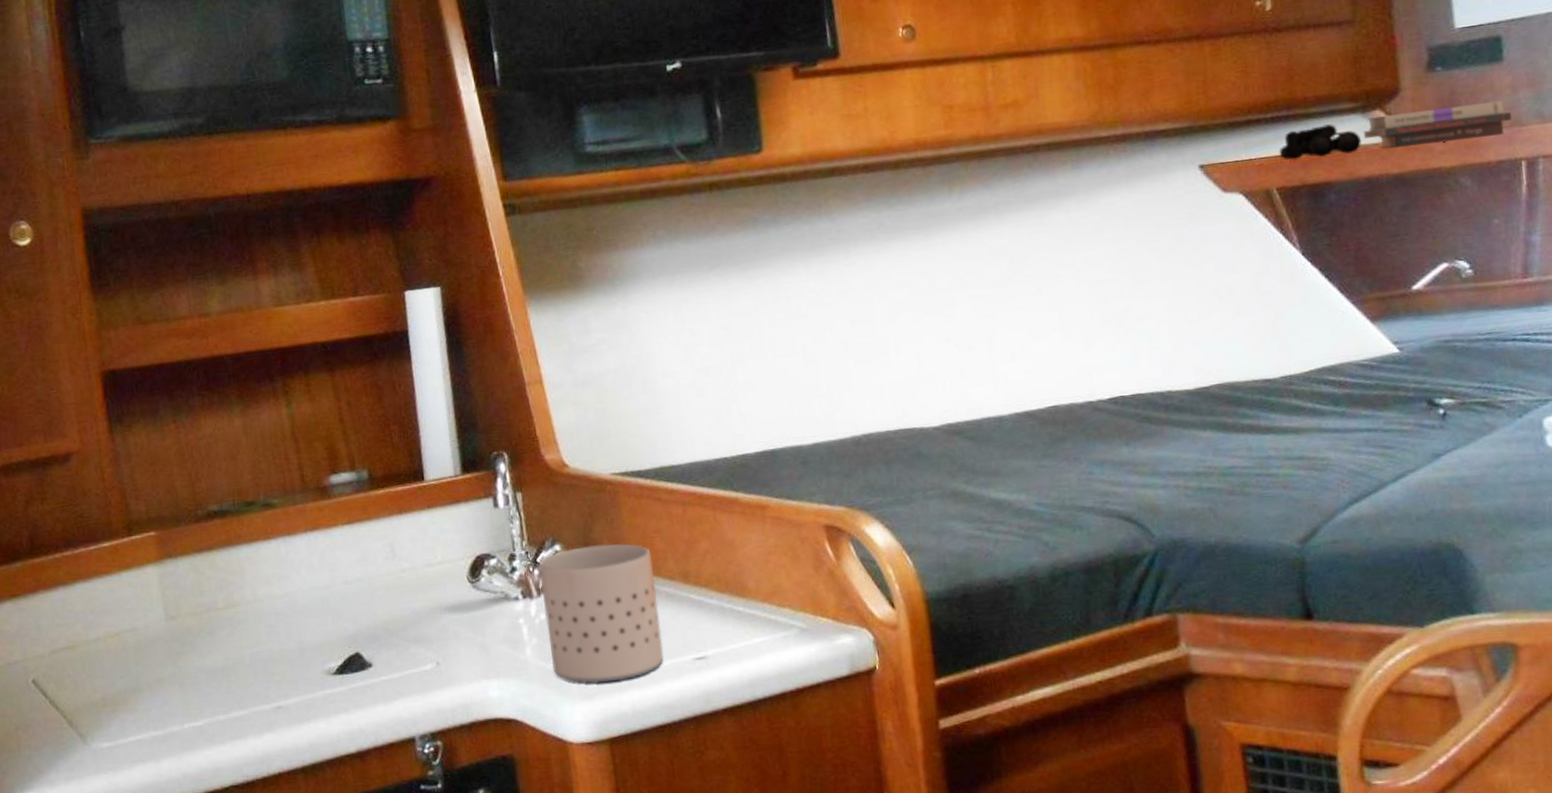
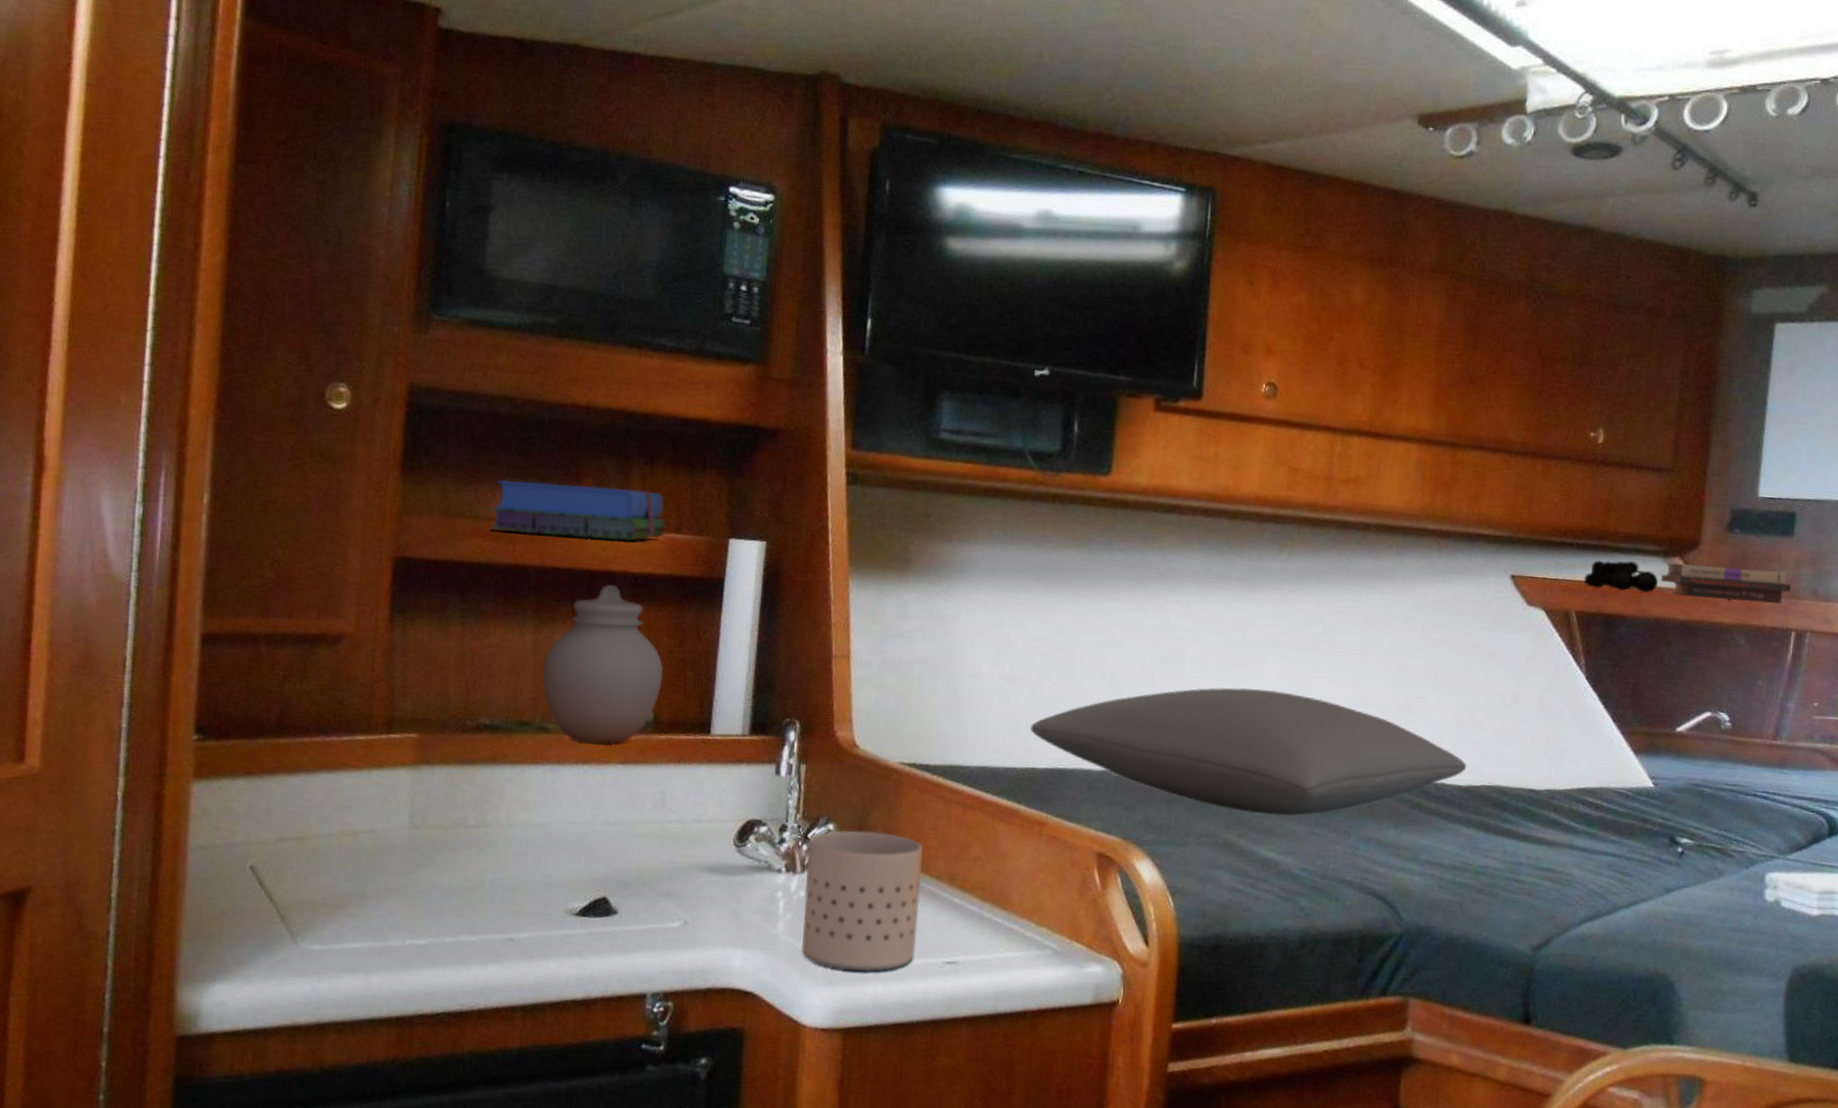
books: none [179,261,343,328] -> present [490,479,665,541]
jar: none [256,357,371,511] -> present [542,585,664,744]
pillow: none [732,330,1191,458] -> present [1030,687,1467,816]

